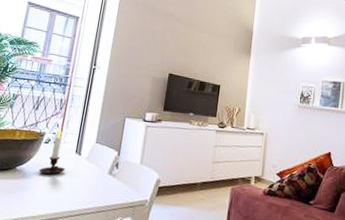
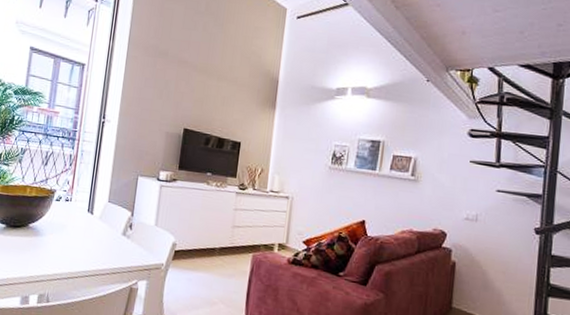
candle: present [38,126,65,175] -> none [51,183,78,234]

